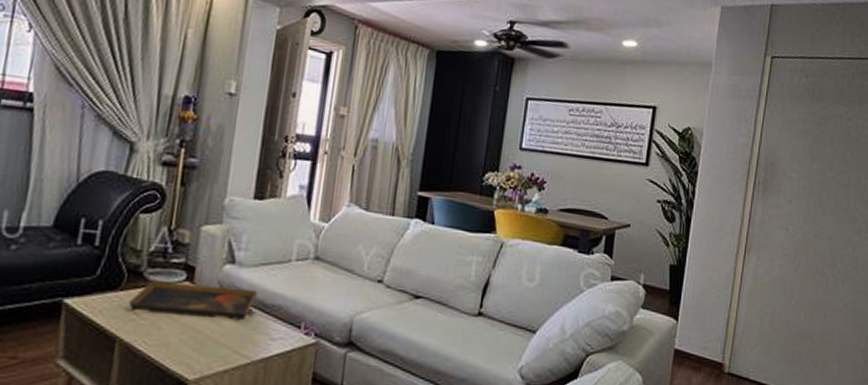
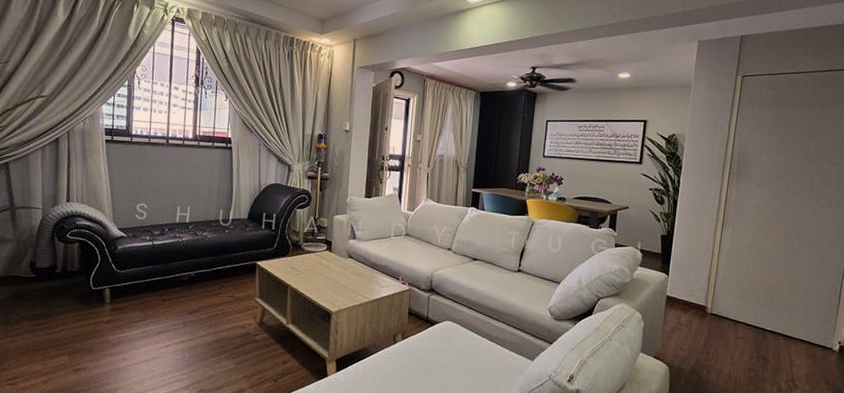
decorative tray: present [128,281,259,320] -> none [294,250,371,274]

